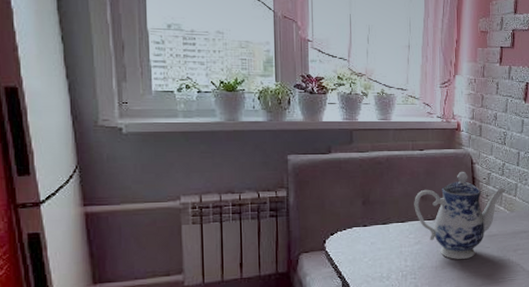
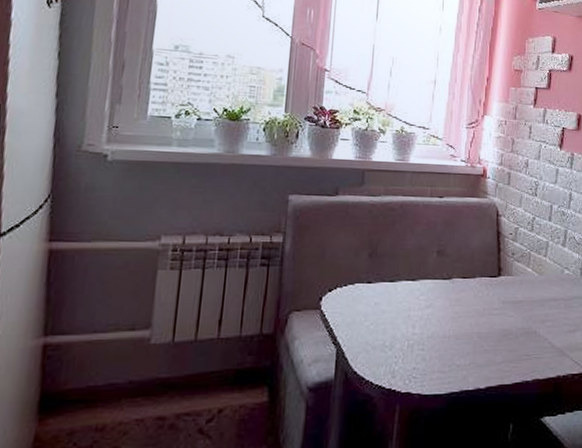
teapot: present [414,171,507,259] -> none [428,223,536,329]

